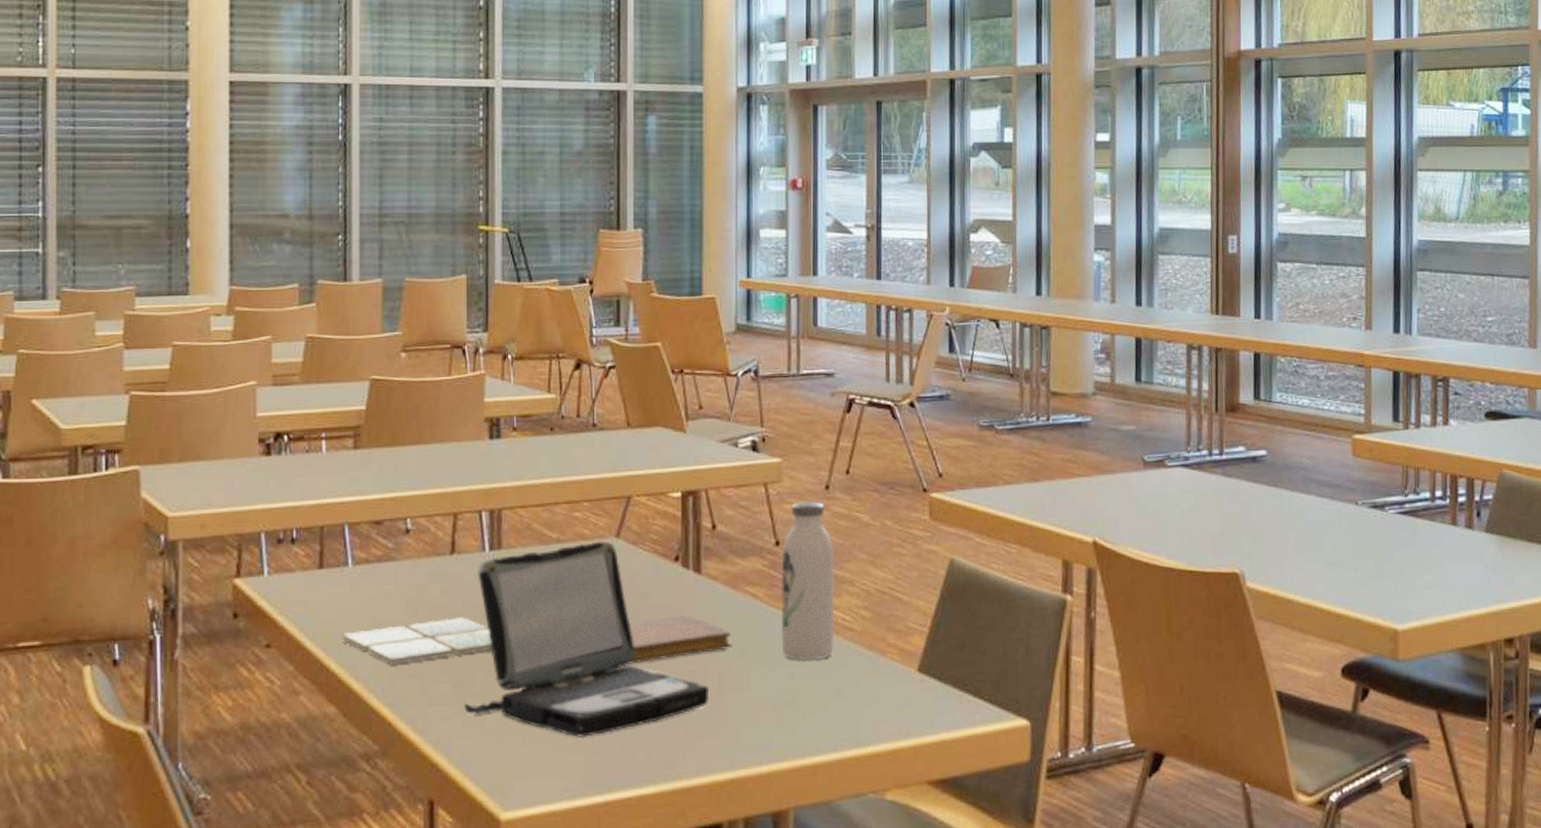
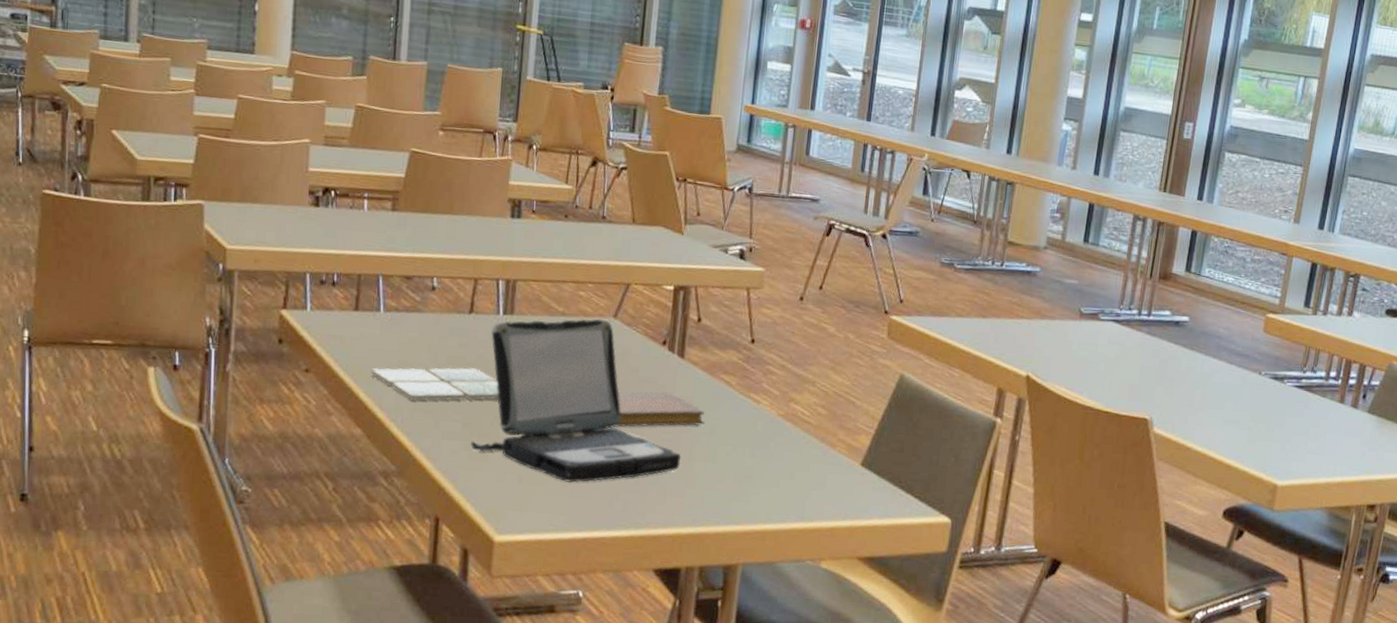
water bottle: present [780,501,835,661] -> none [746,308,801,445]

